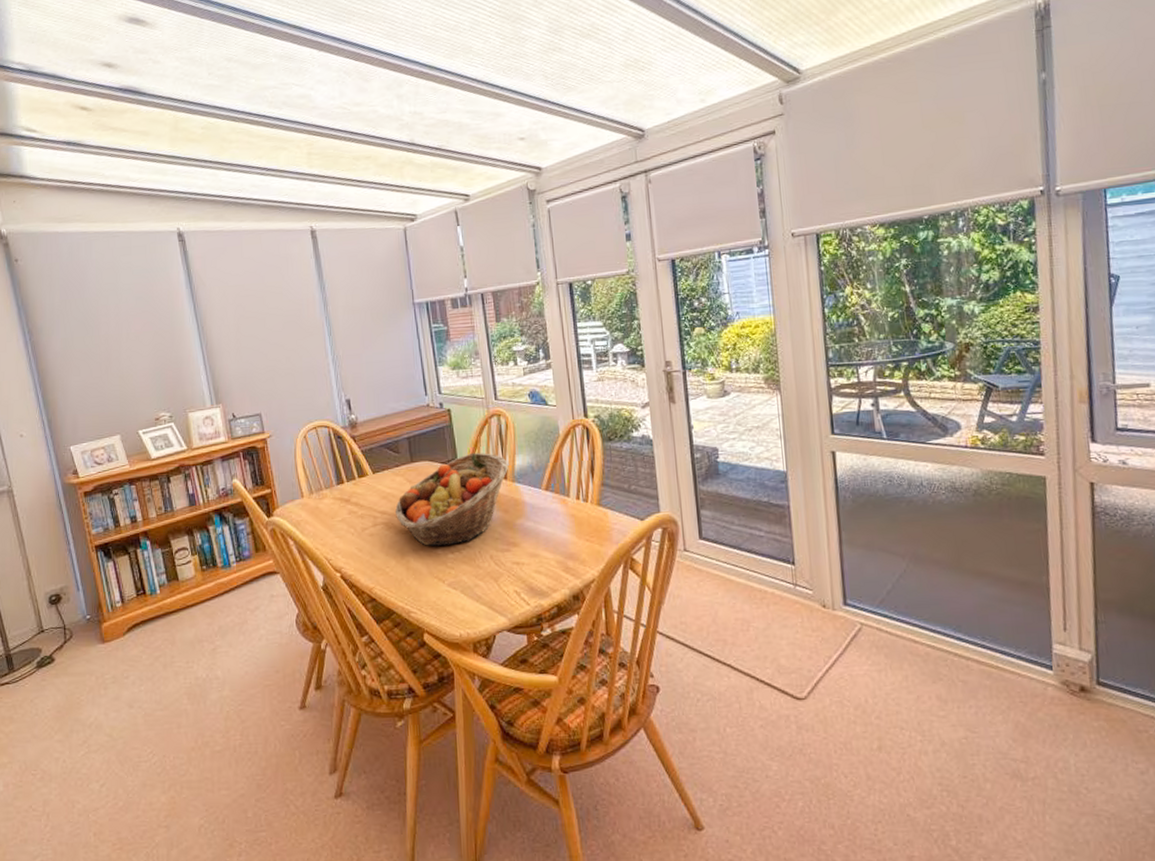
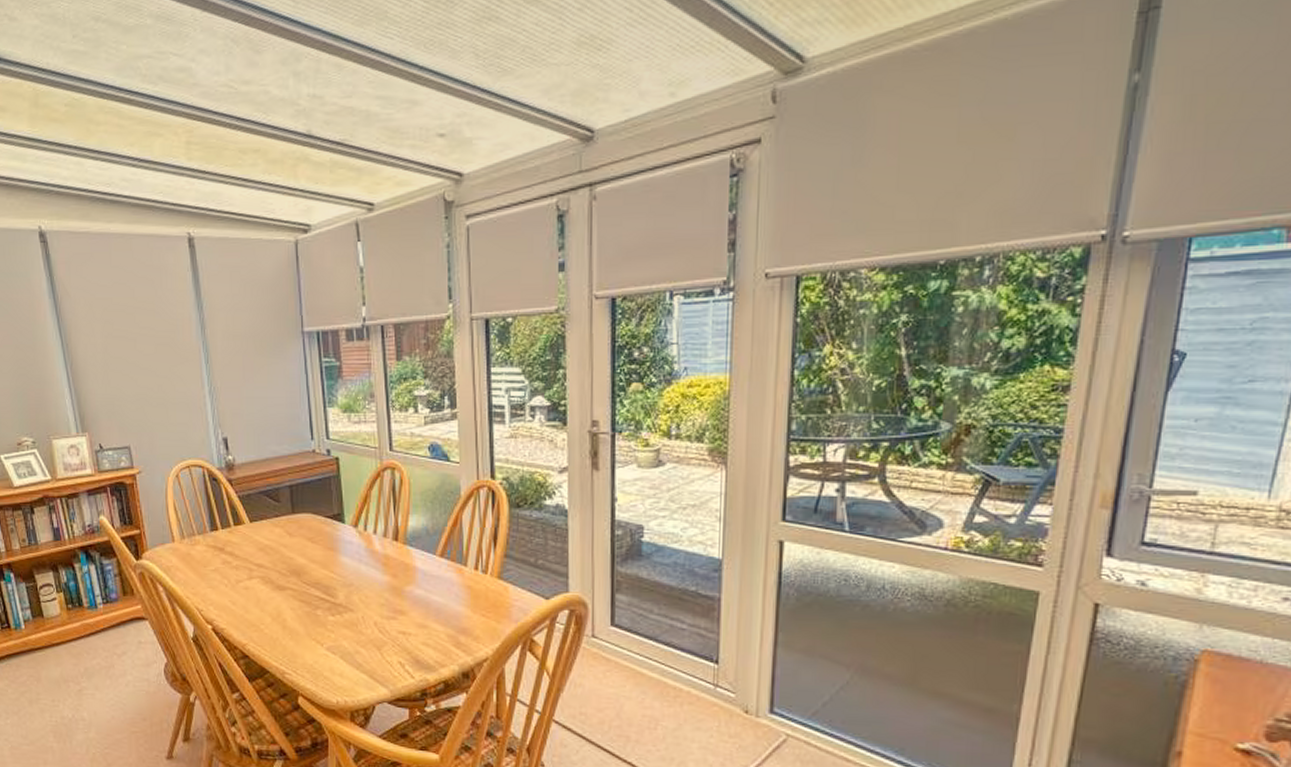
fruit basket: present [395,452,508,547] -> none [273,508,400,608]

